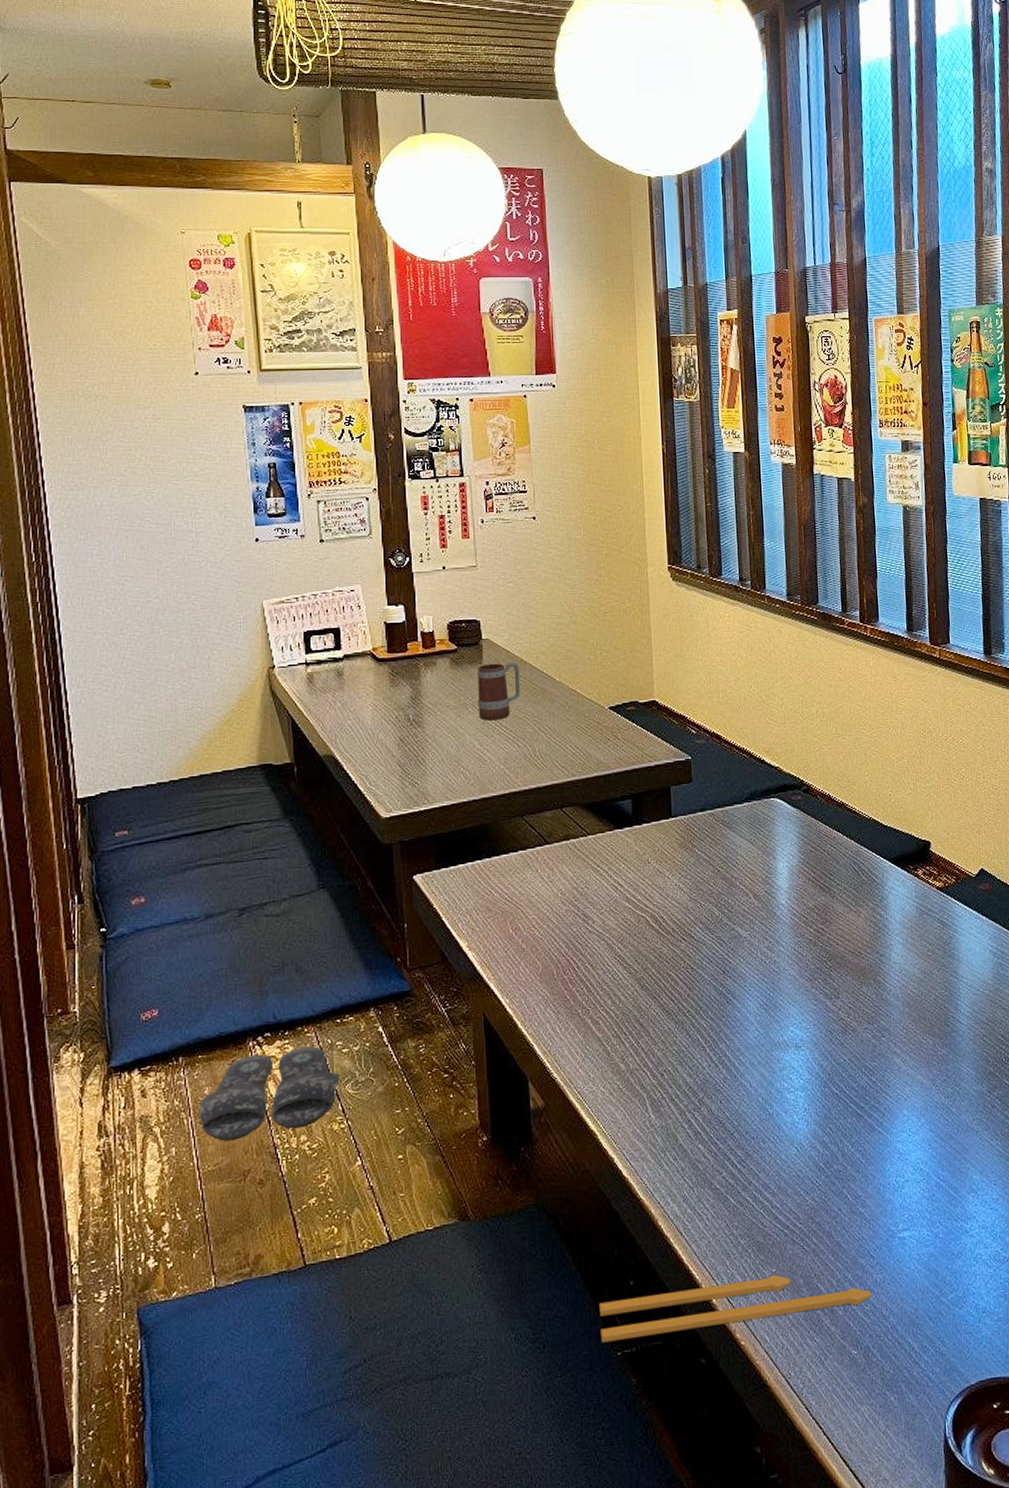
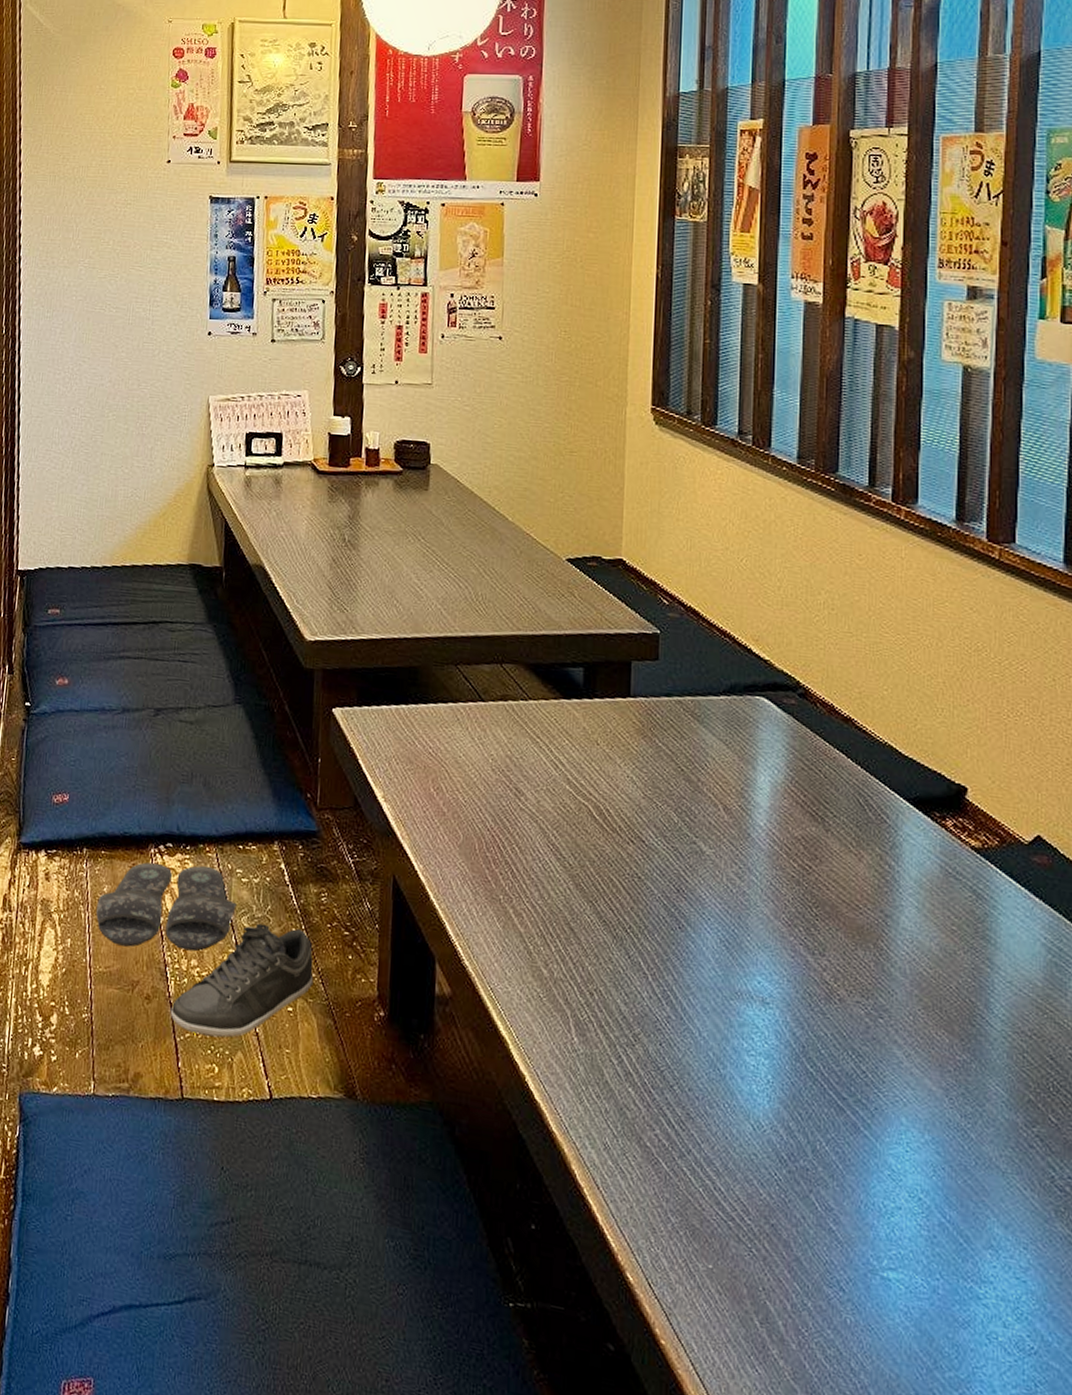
shoe: none [285,1083,420,1204] -> present [170,923,314,1038]
beer mug: present [476,661,521,721] -> none [419,491,469,555]
chopsticks: present [598,1274,872,1343] -> none [491,1238,839,1345]

